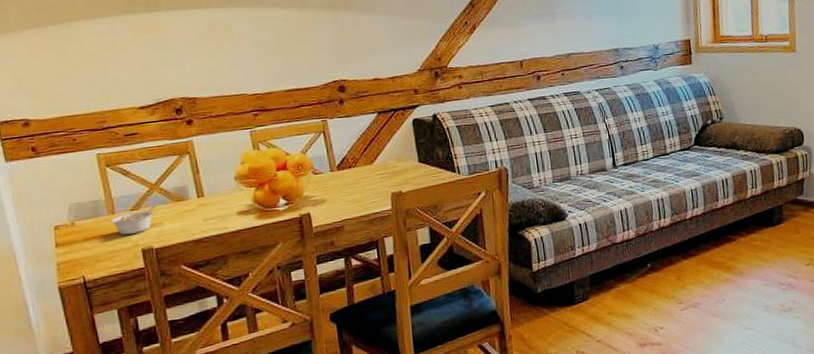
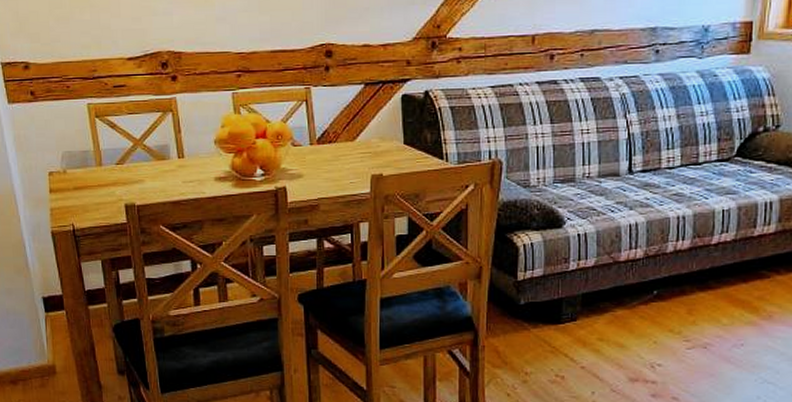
legume: present [110,205,157,235] -> none [97,162,140,188]

